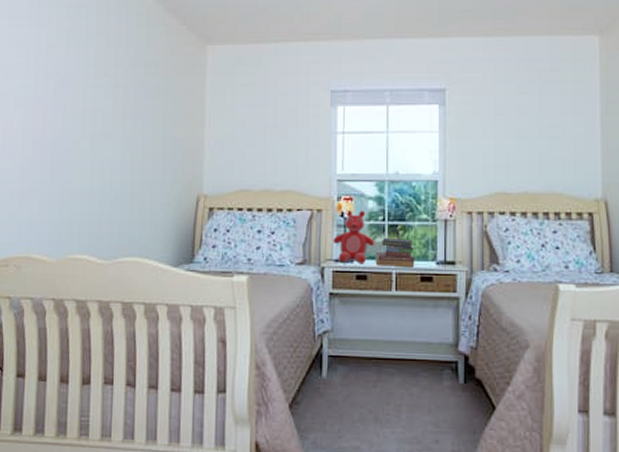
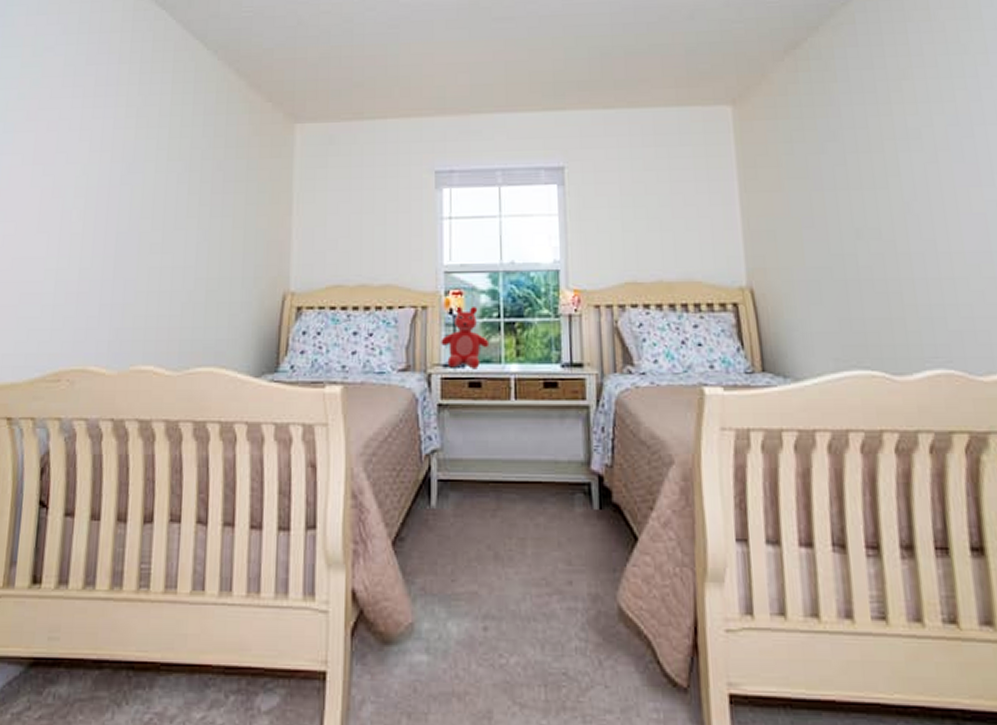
books: present [375,237,415,268] -> none [490,337,537,372]

